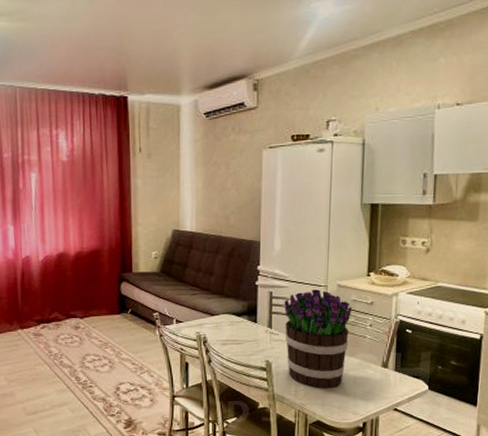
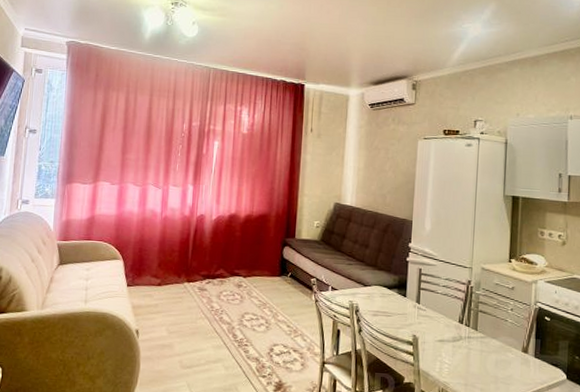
bouquet: present [284,289,353,389] -> none [431,270,495,369]

